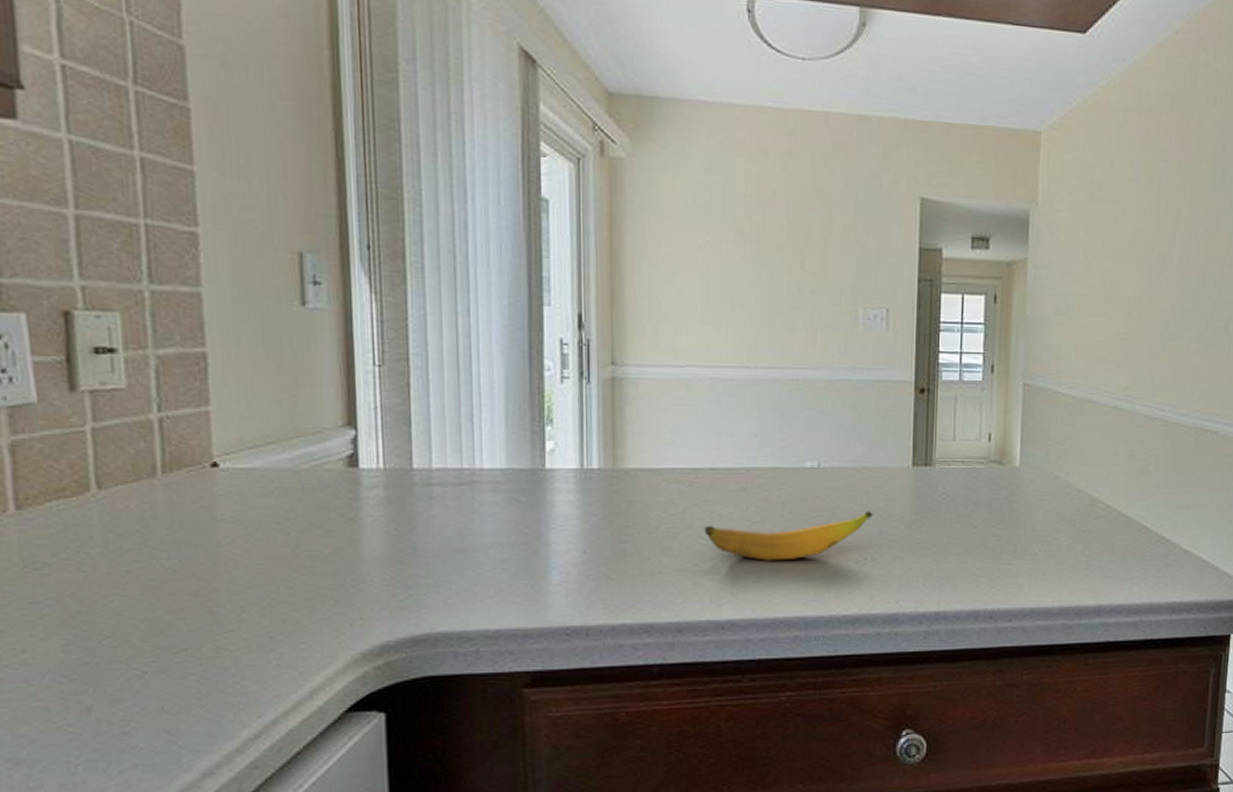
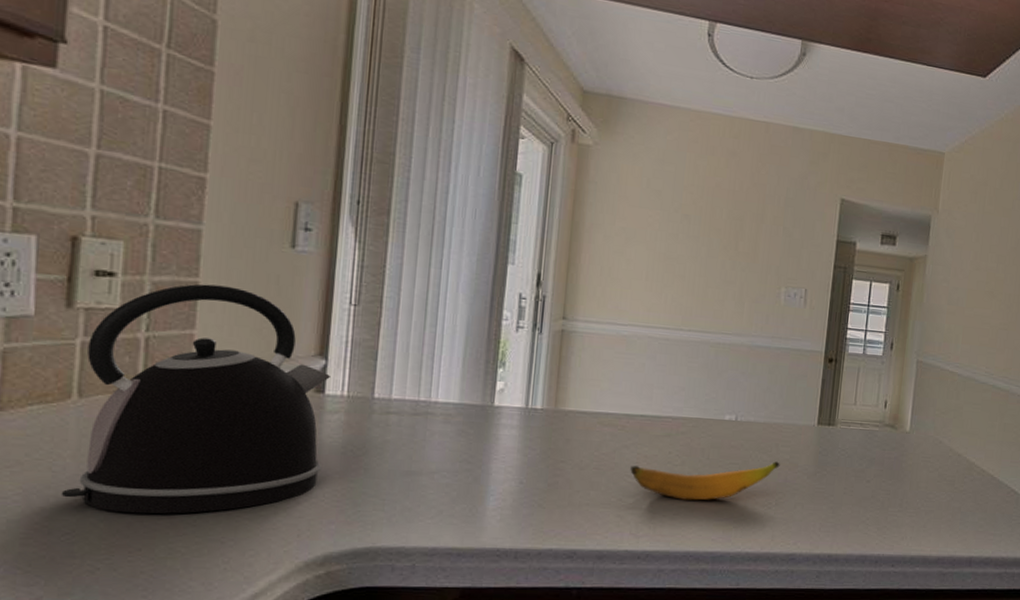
kettle: none [95,354,366,612] -> present [61,284,332,514]

